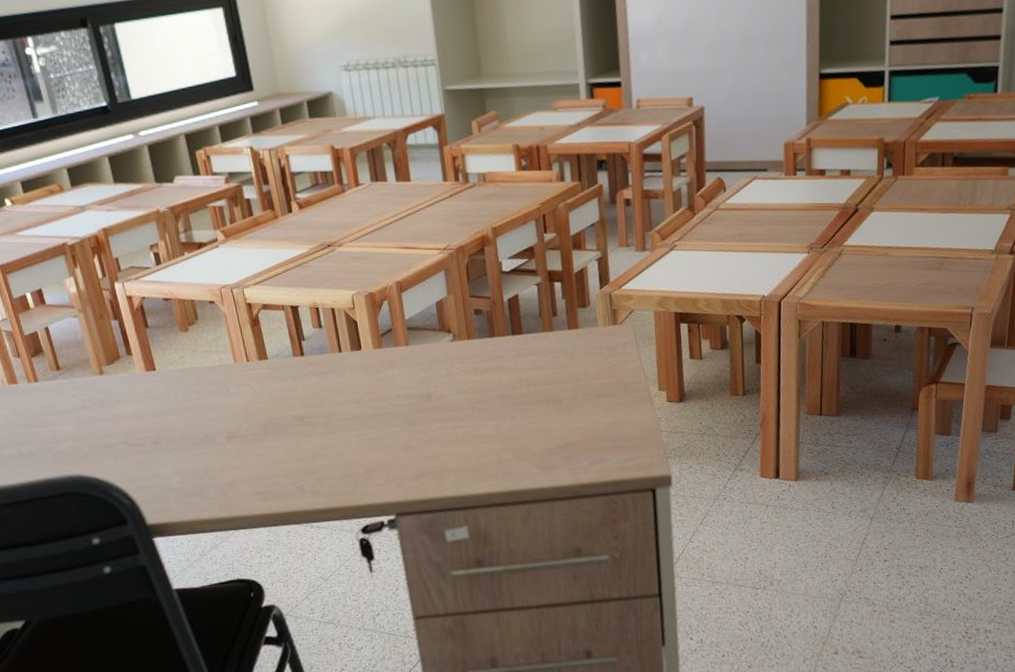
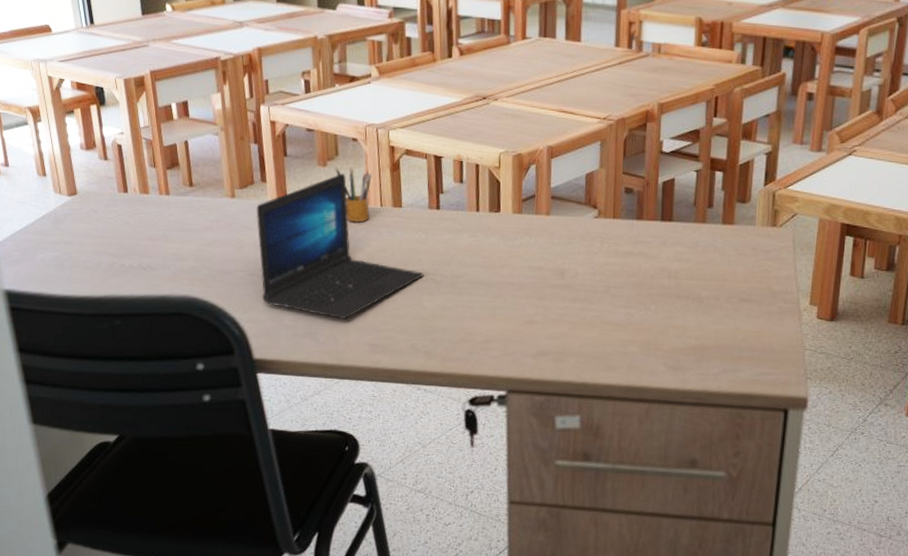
laptop: none [126,335,299,474] -> present [256,173,424,319]
pencil box: none [198,328,238,381] -> present [335,167,372,223]

